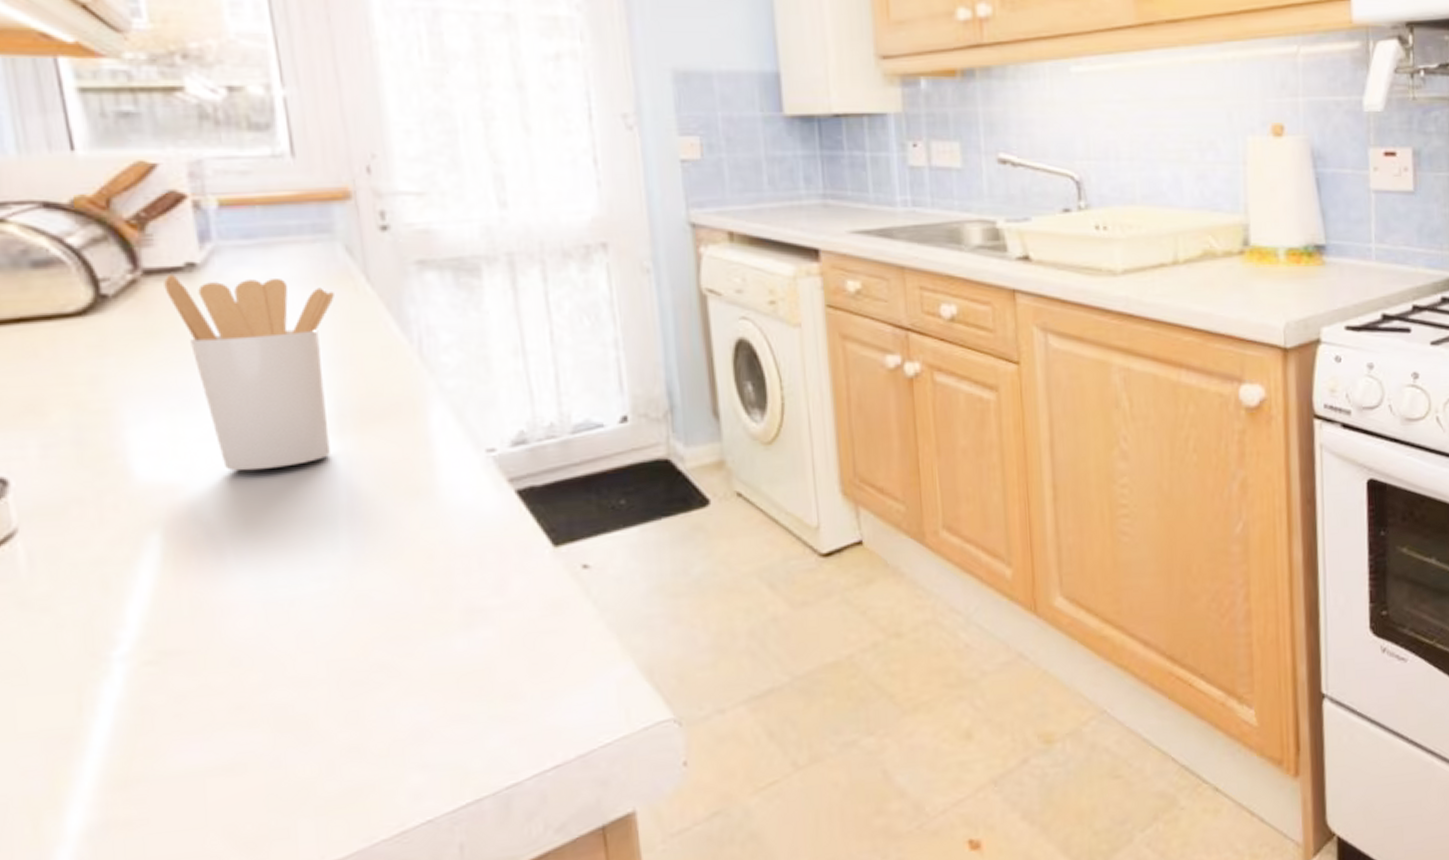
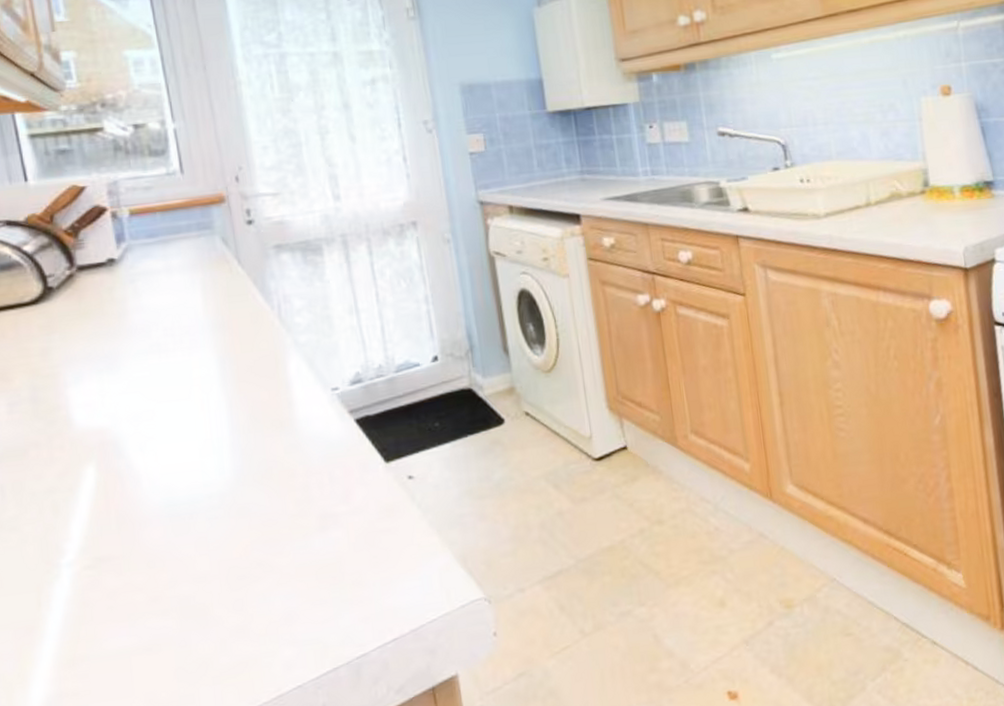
utensil holder: present [164,273,334,471] -> none [92,266,216,416]

